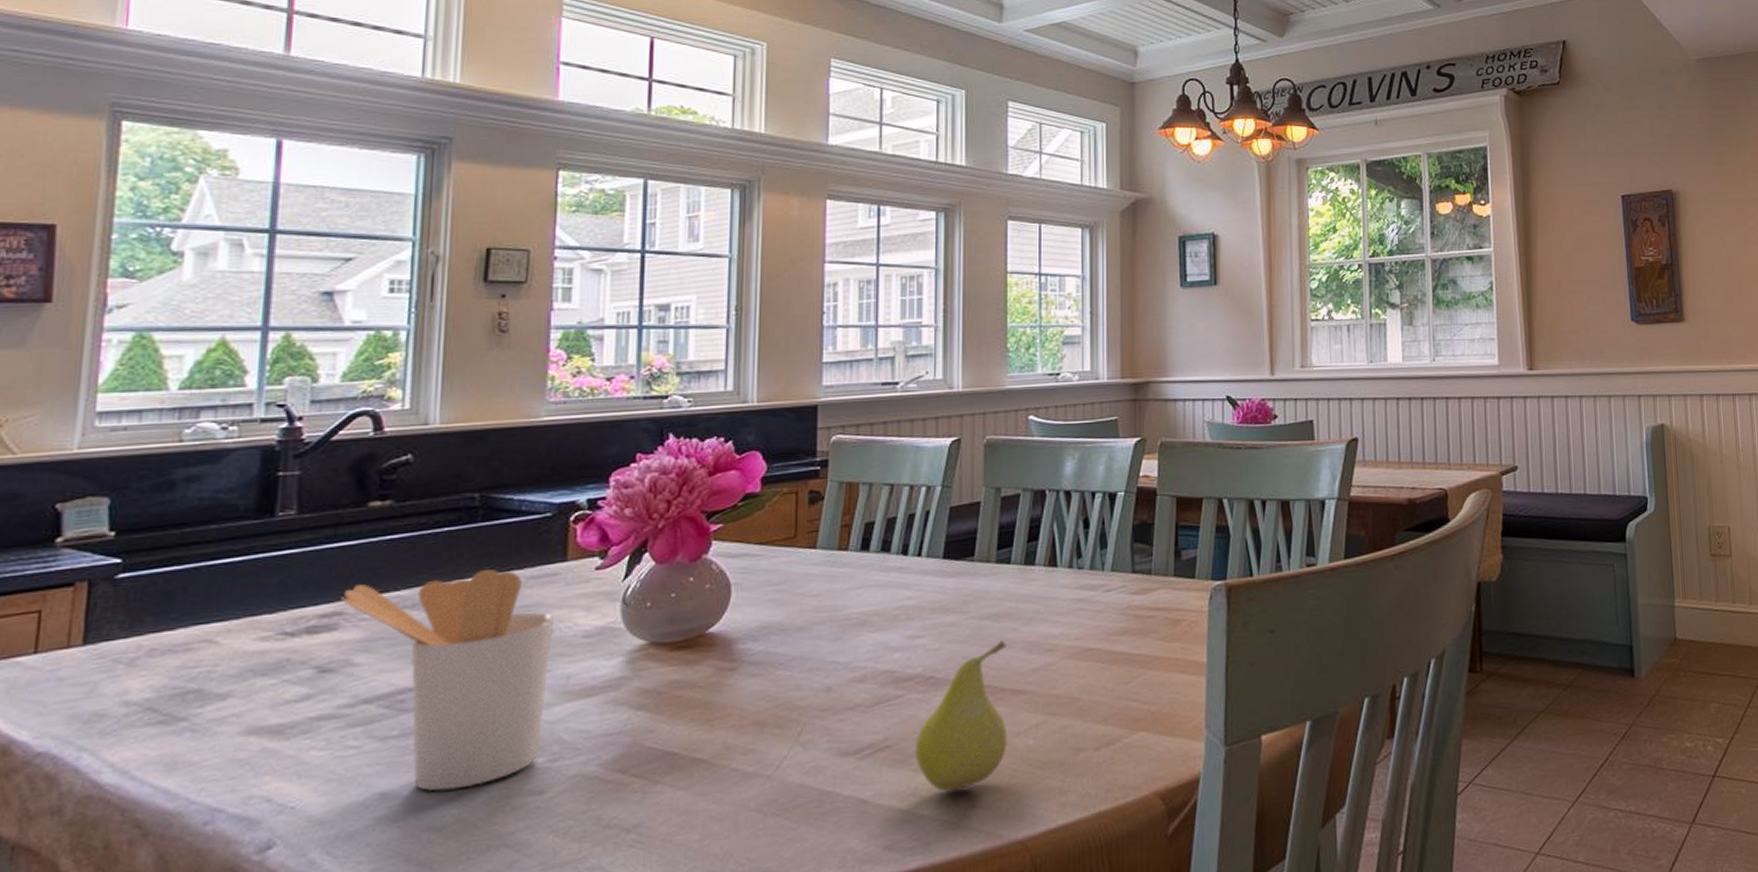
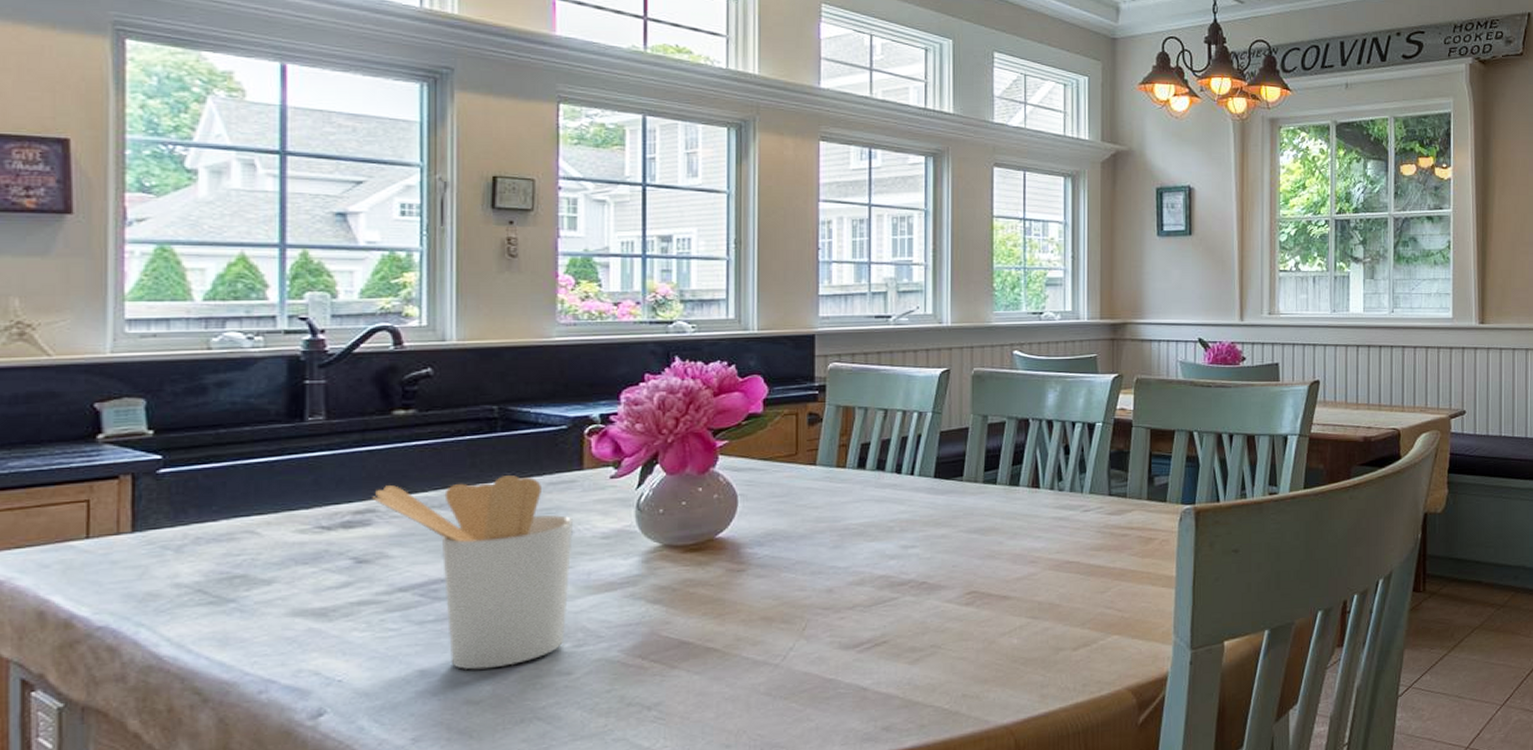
fruit: present [915,640,1008,792] -> none [910,552,994,682]

